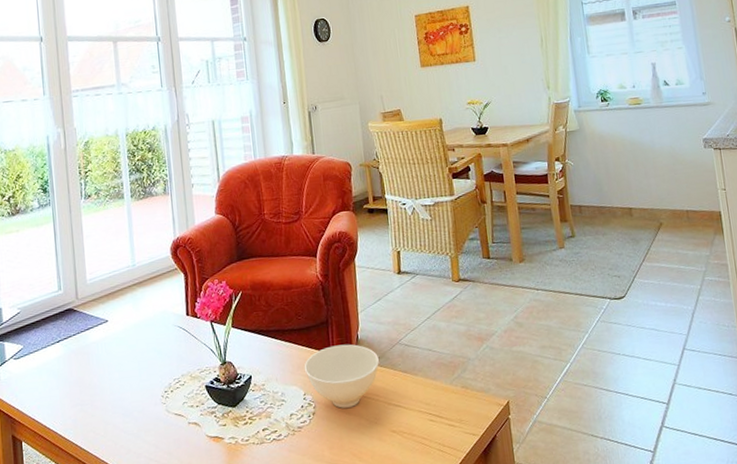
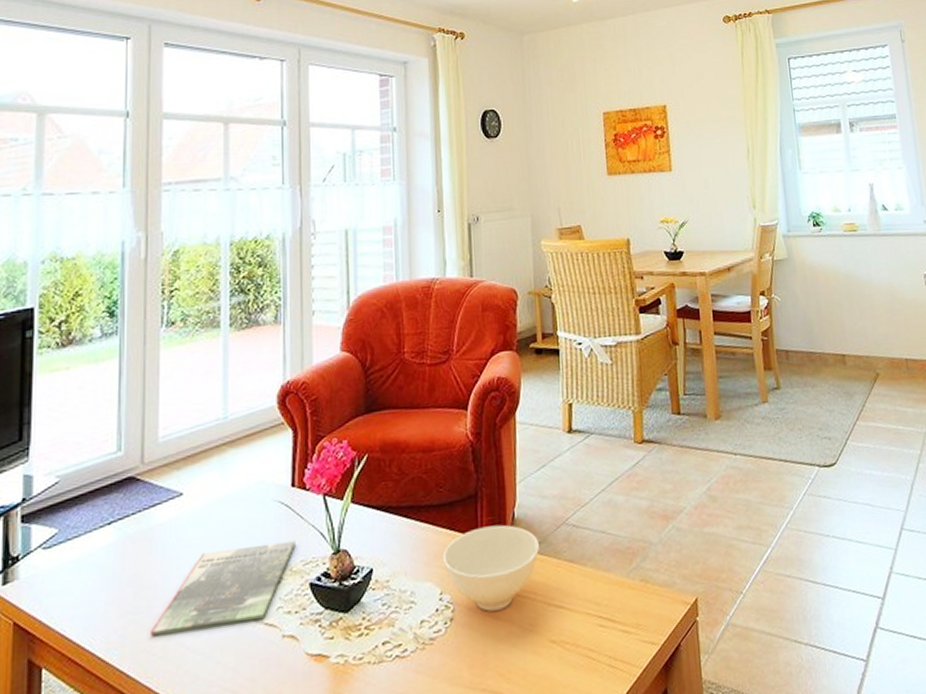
magazine: none [94,354,193,420] -> present [151,540,296,635]

